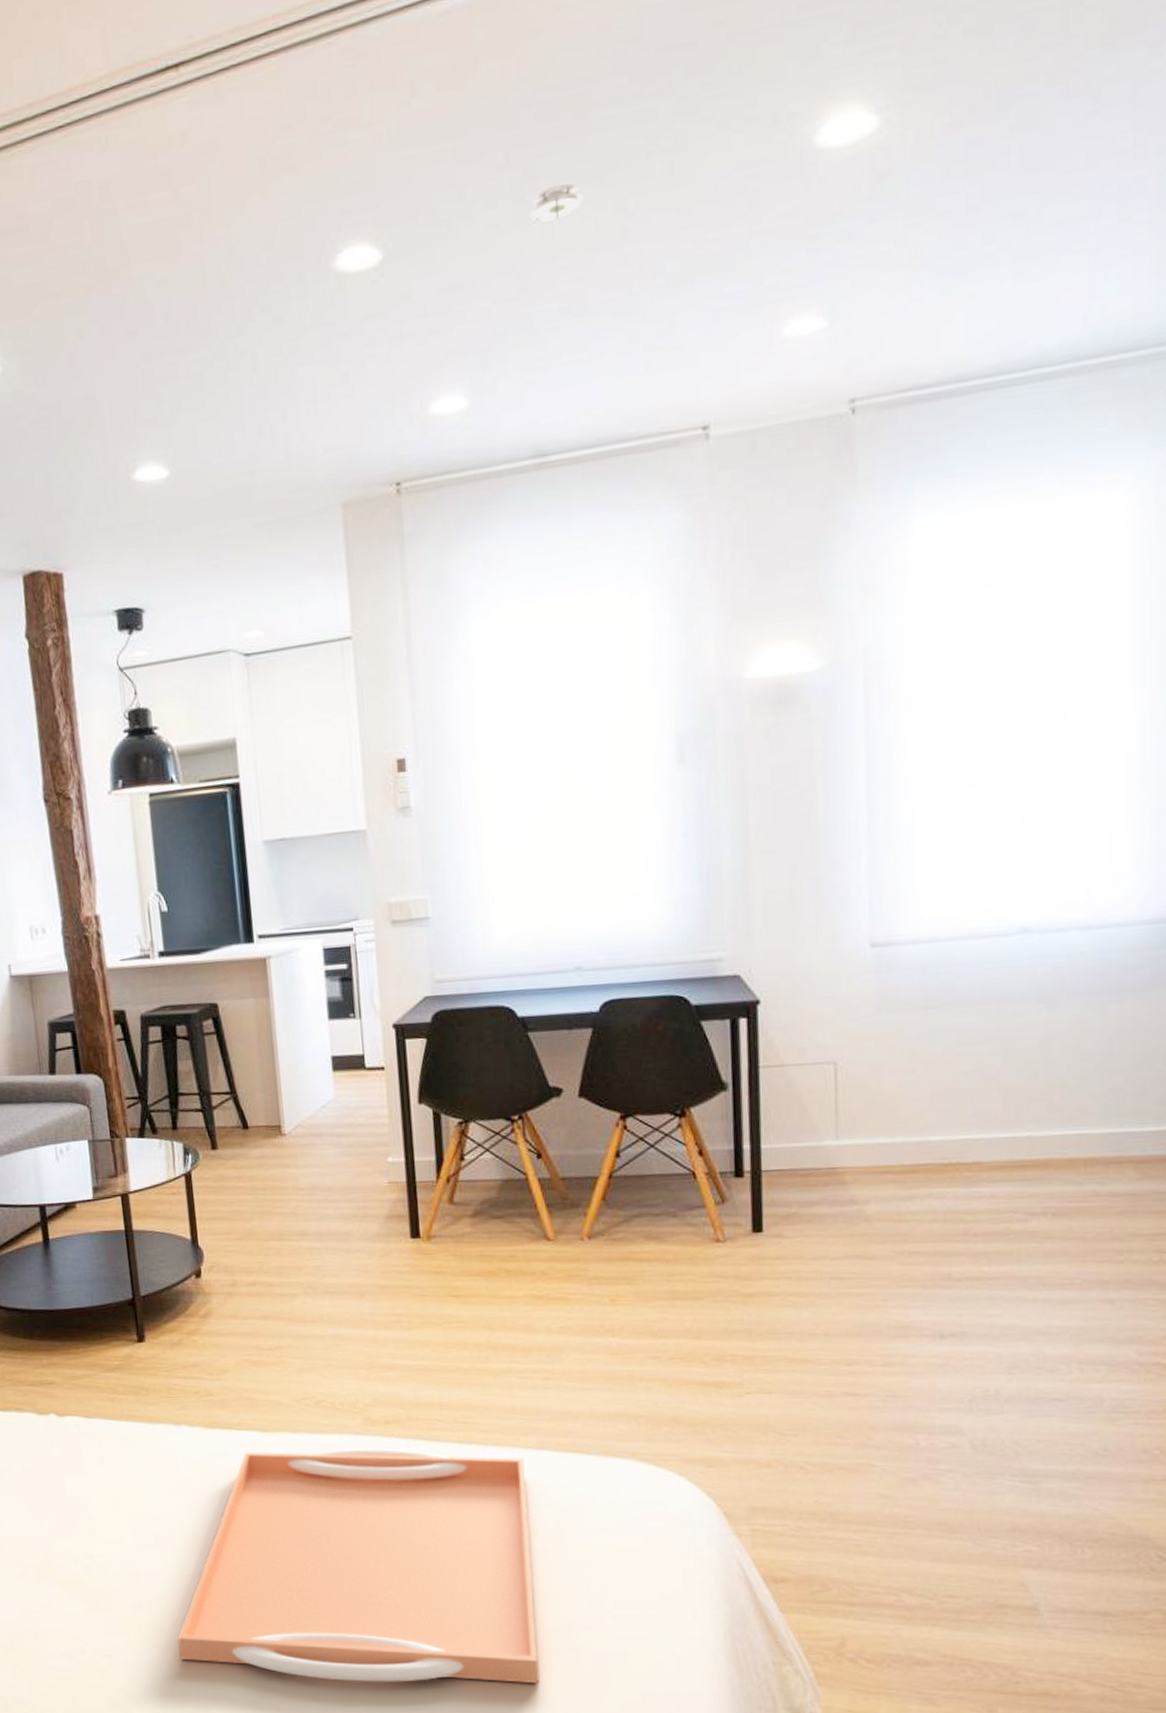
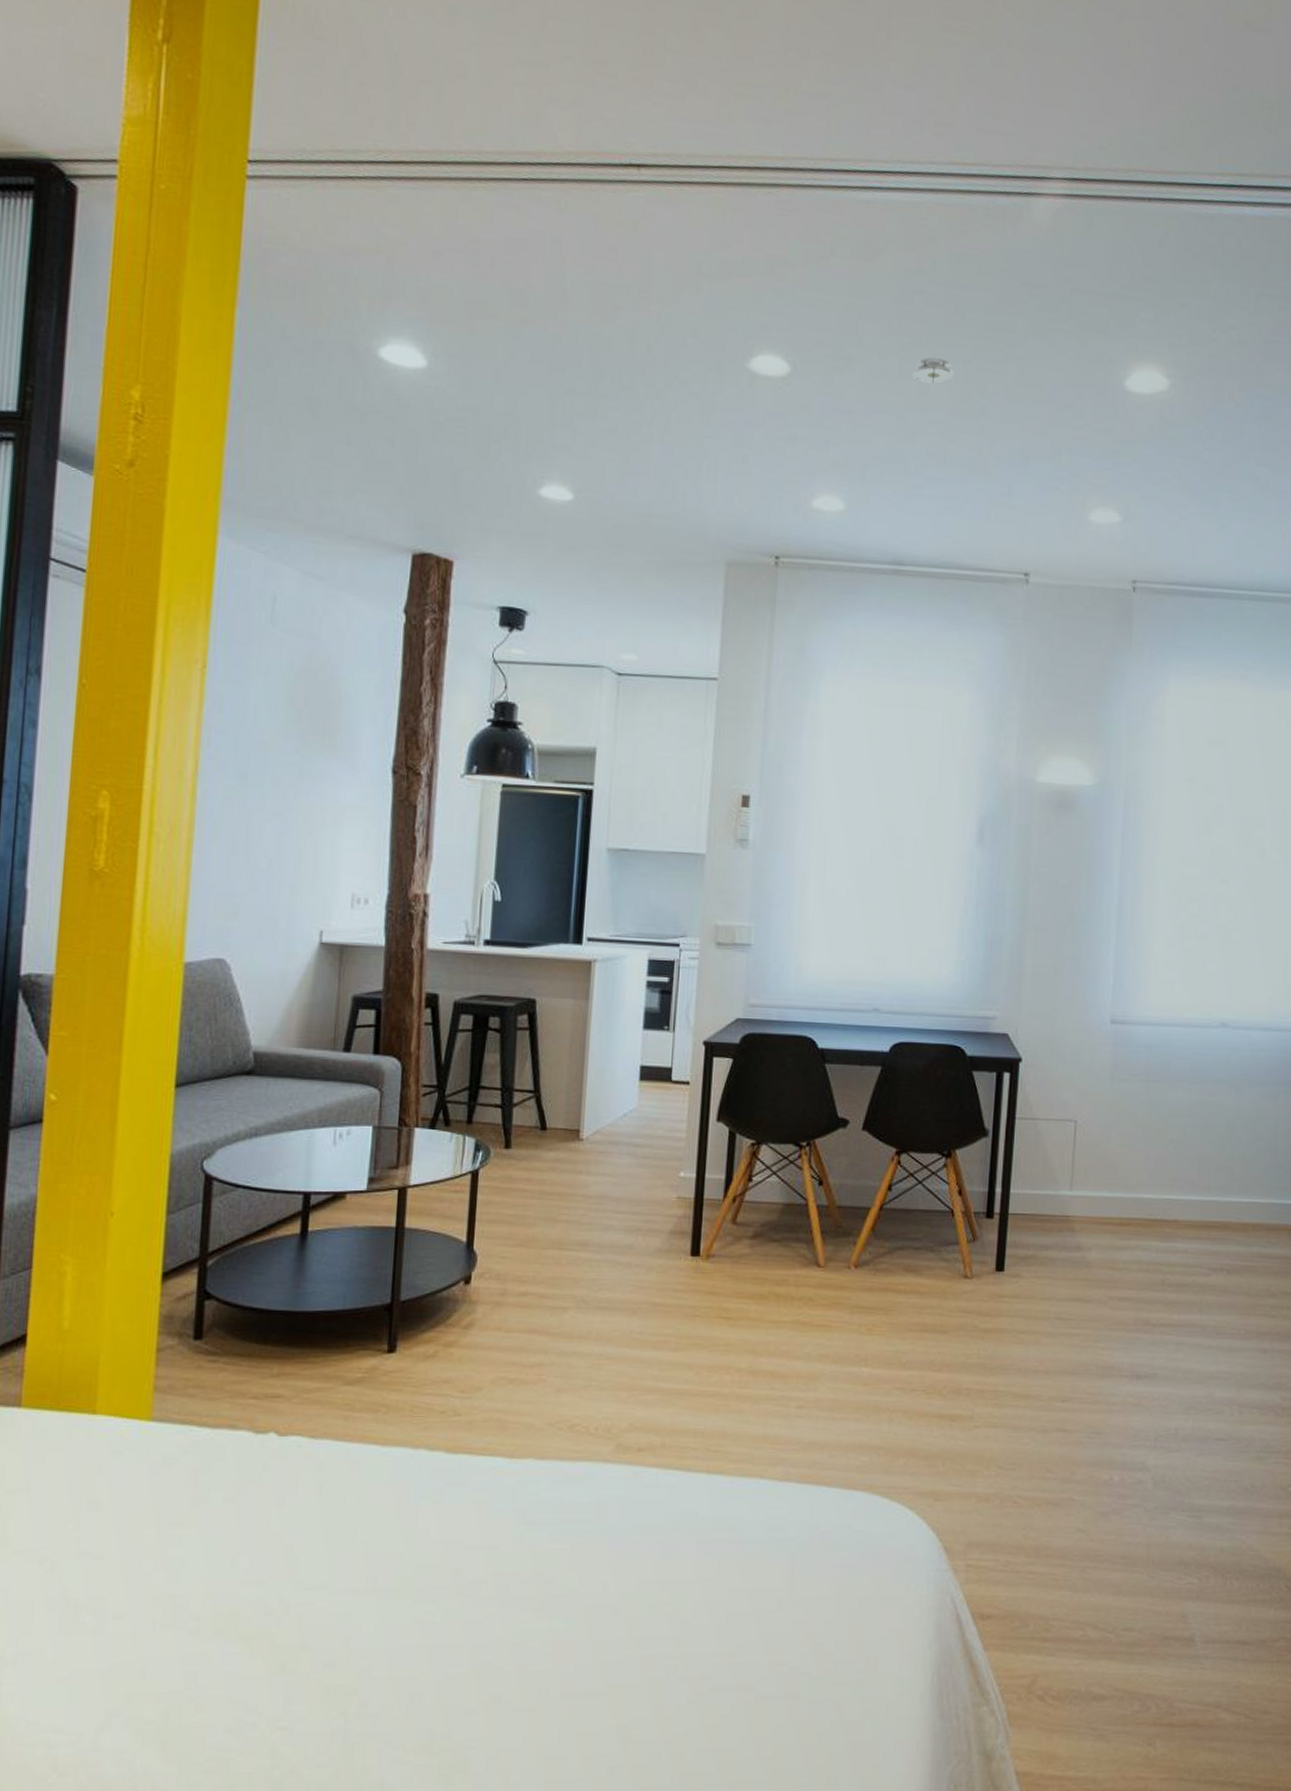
serving tray: present [177,1449,540,1684] -> none [369,1478,769,1746]

